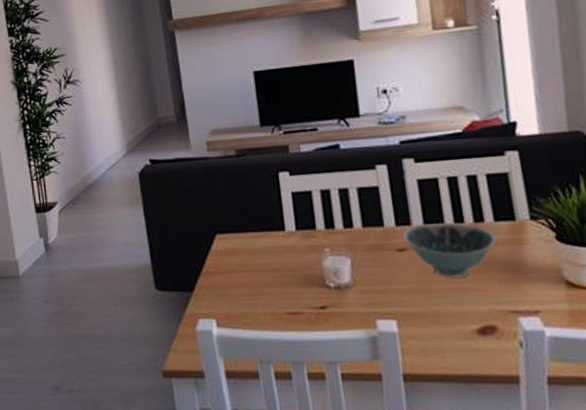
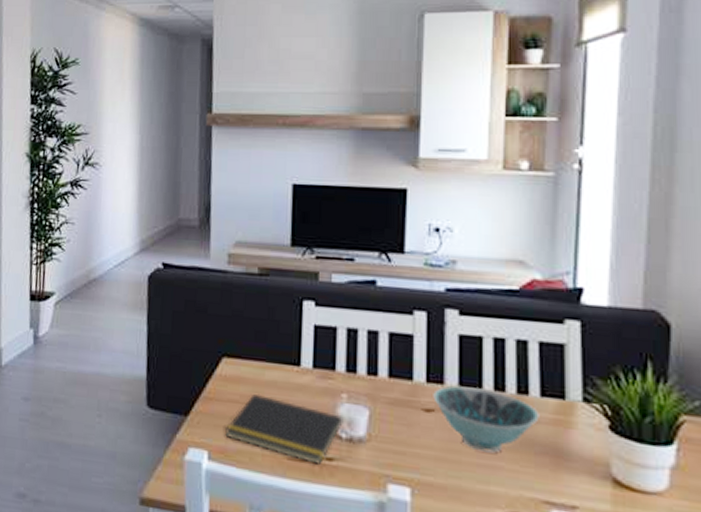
notepad: none [228,261,330,314] -> present [225,393,344,465]

